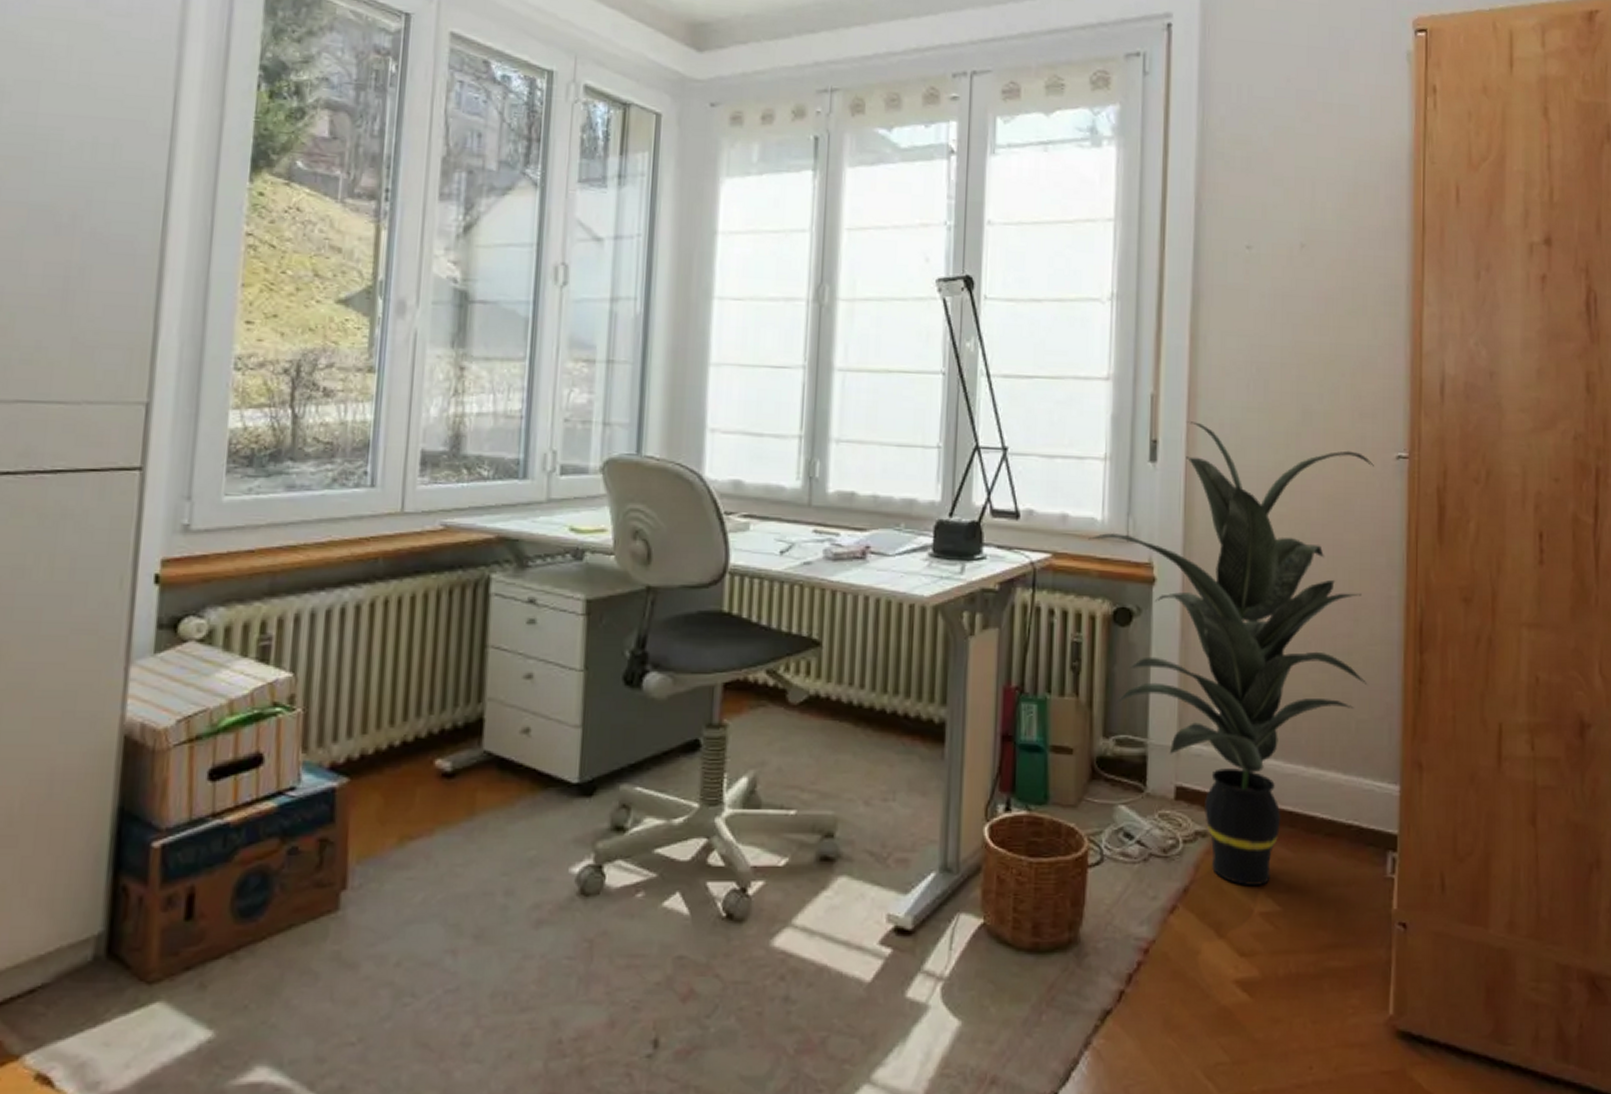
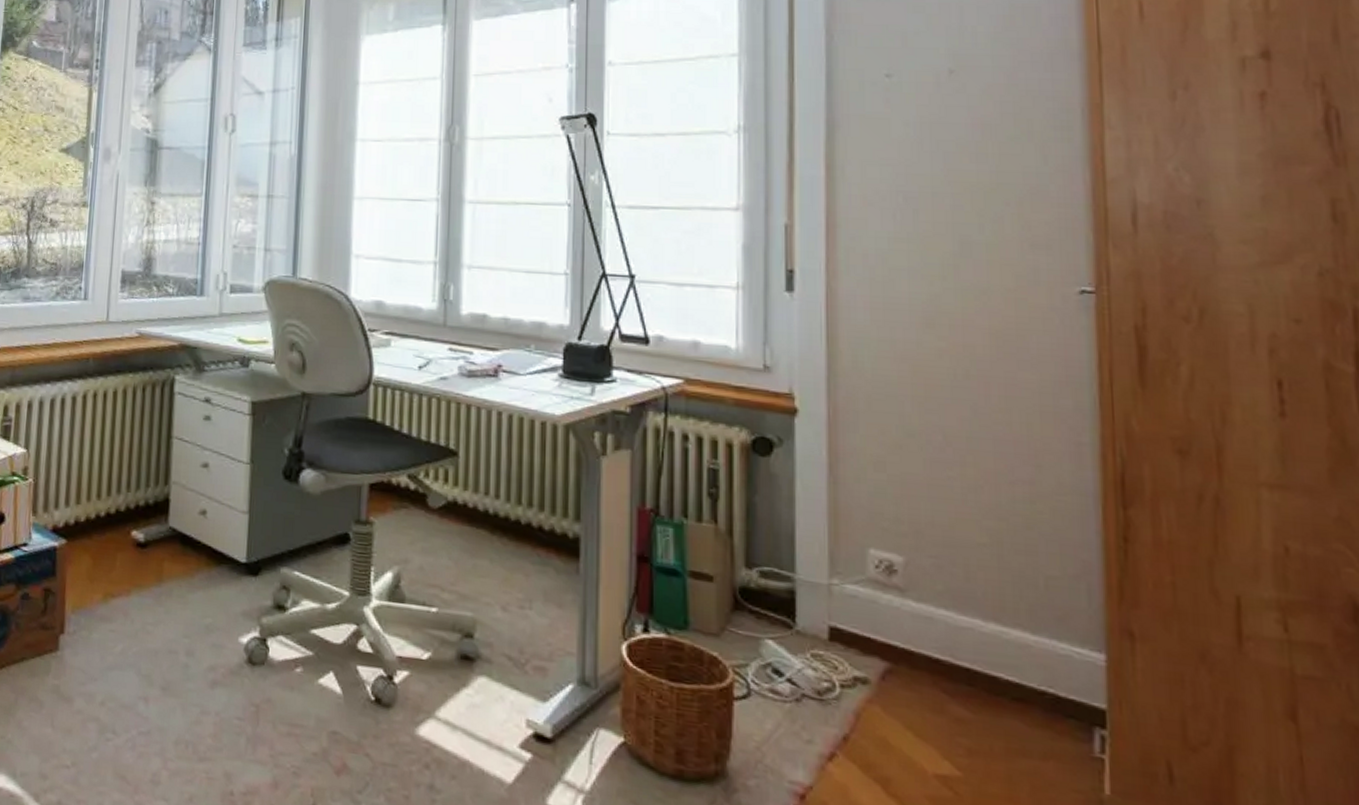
indoor plant: present [1088,421,1374,885] -> none [722,251,1057,745]

